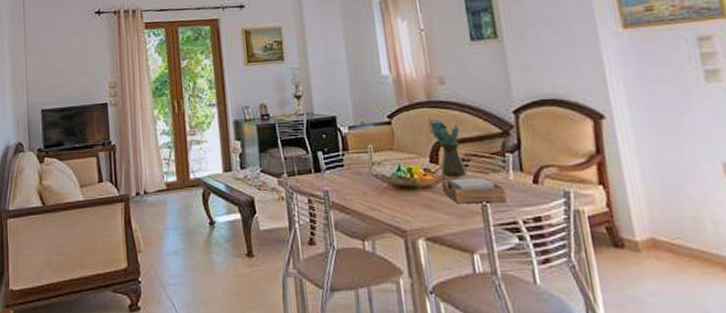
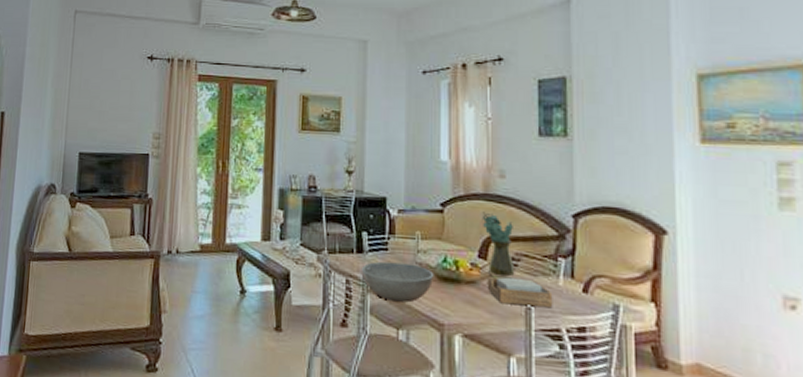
bowl: none [321,176,392,215] -> present [361,261,434,303]

